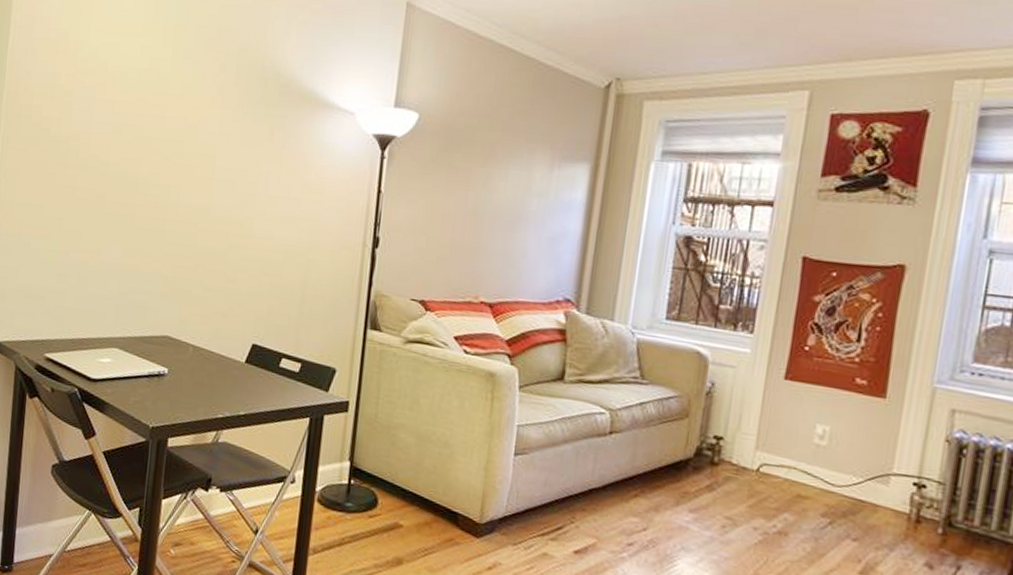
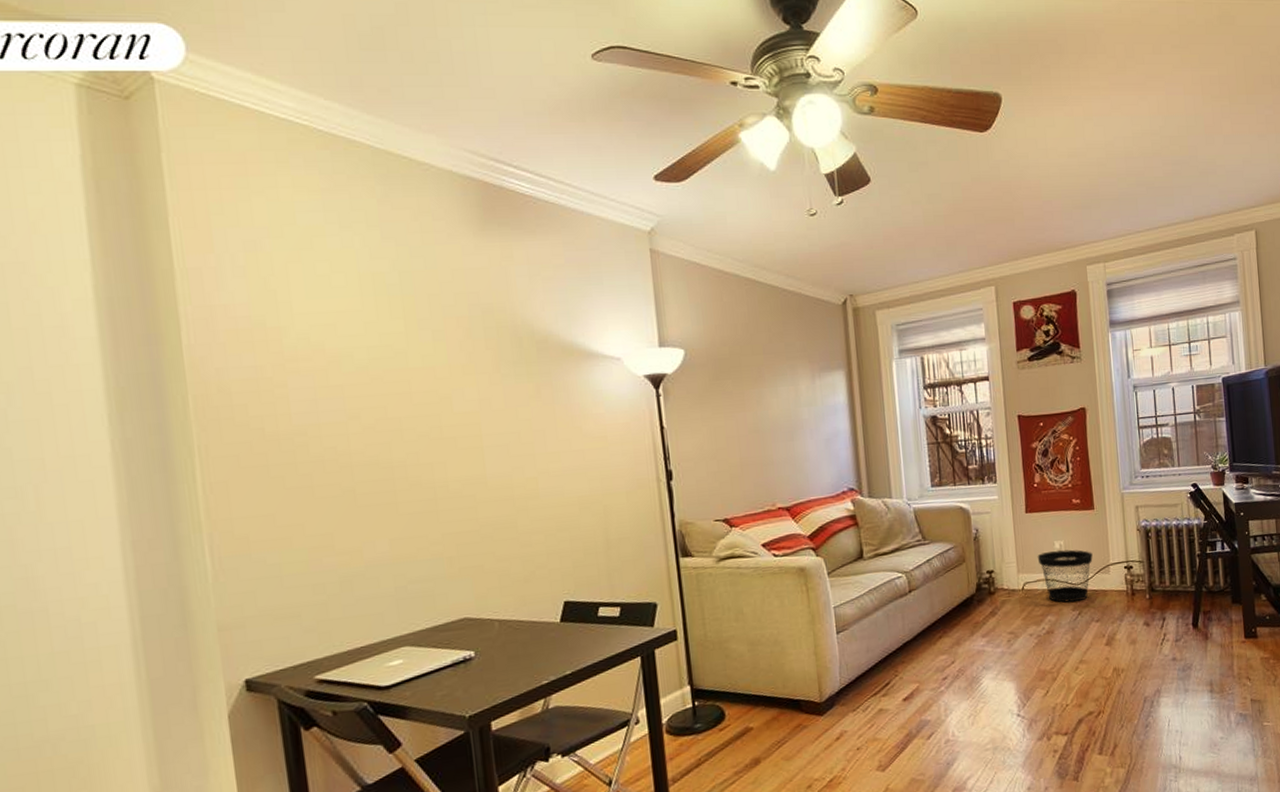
wastebasket: none [787,433,869,508] -> present [1037,549,1093,603]

